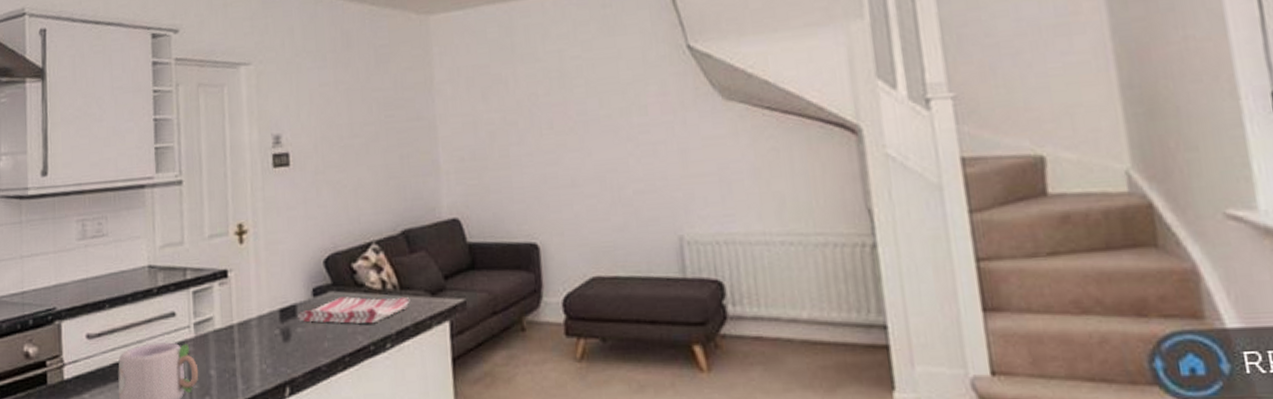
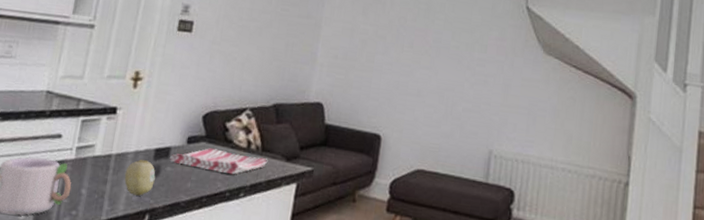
fruit: none [252,325,287,367] -> present [124,159,156,196]

